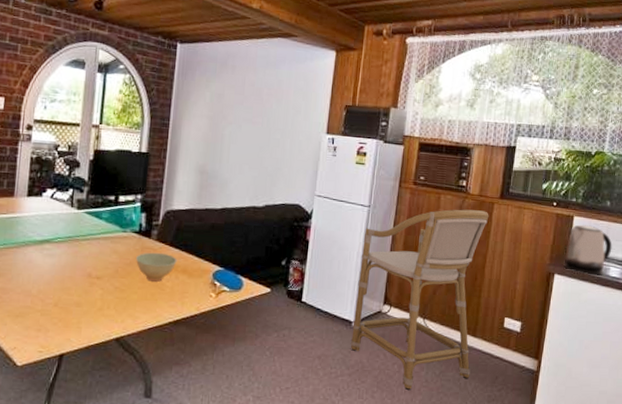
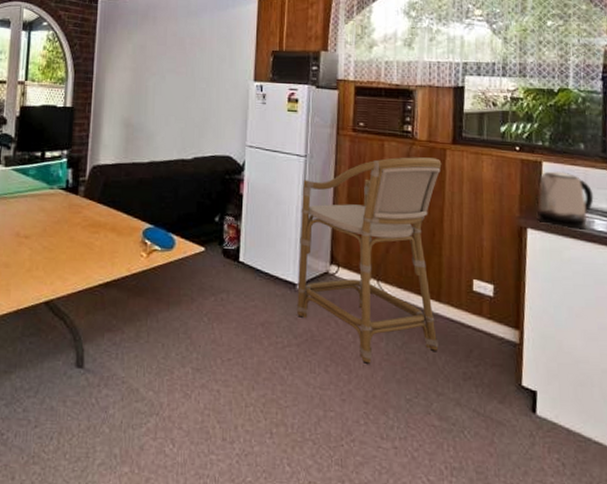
bowl: present [135,252,177,282] -> none [63,209,106,241]

